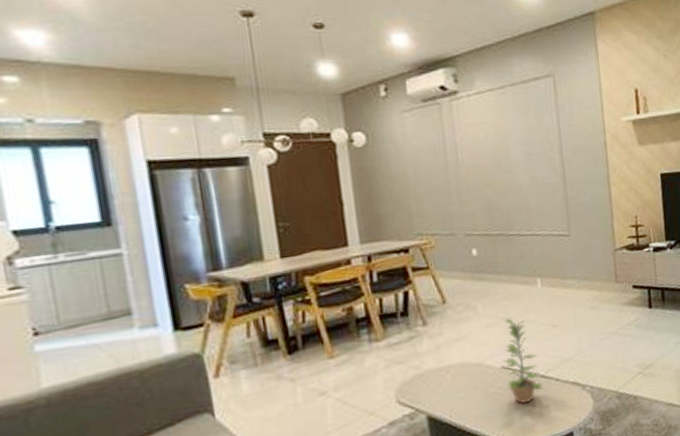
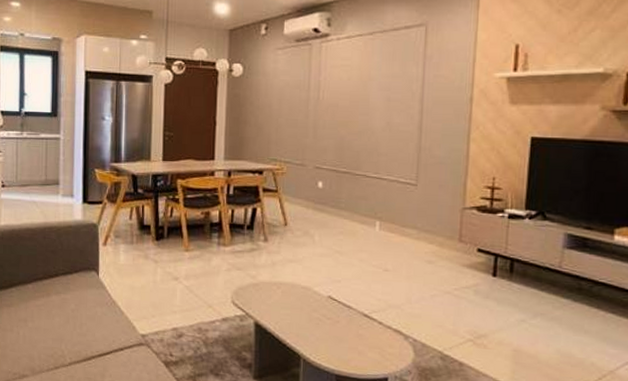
plant: present [503,318,544,404] -> none [331,252,366,336]

